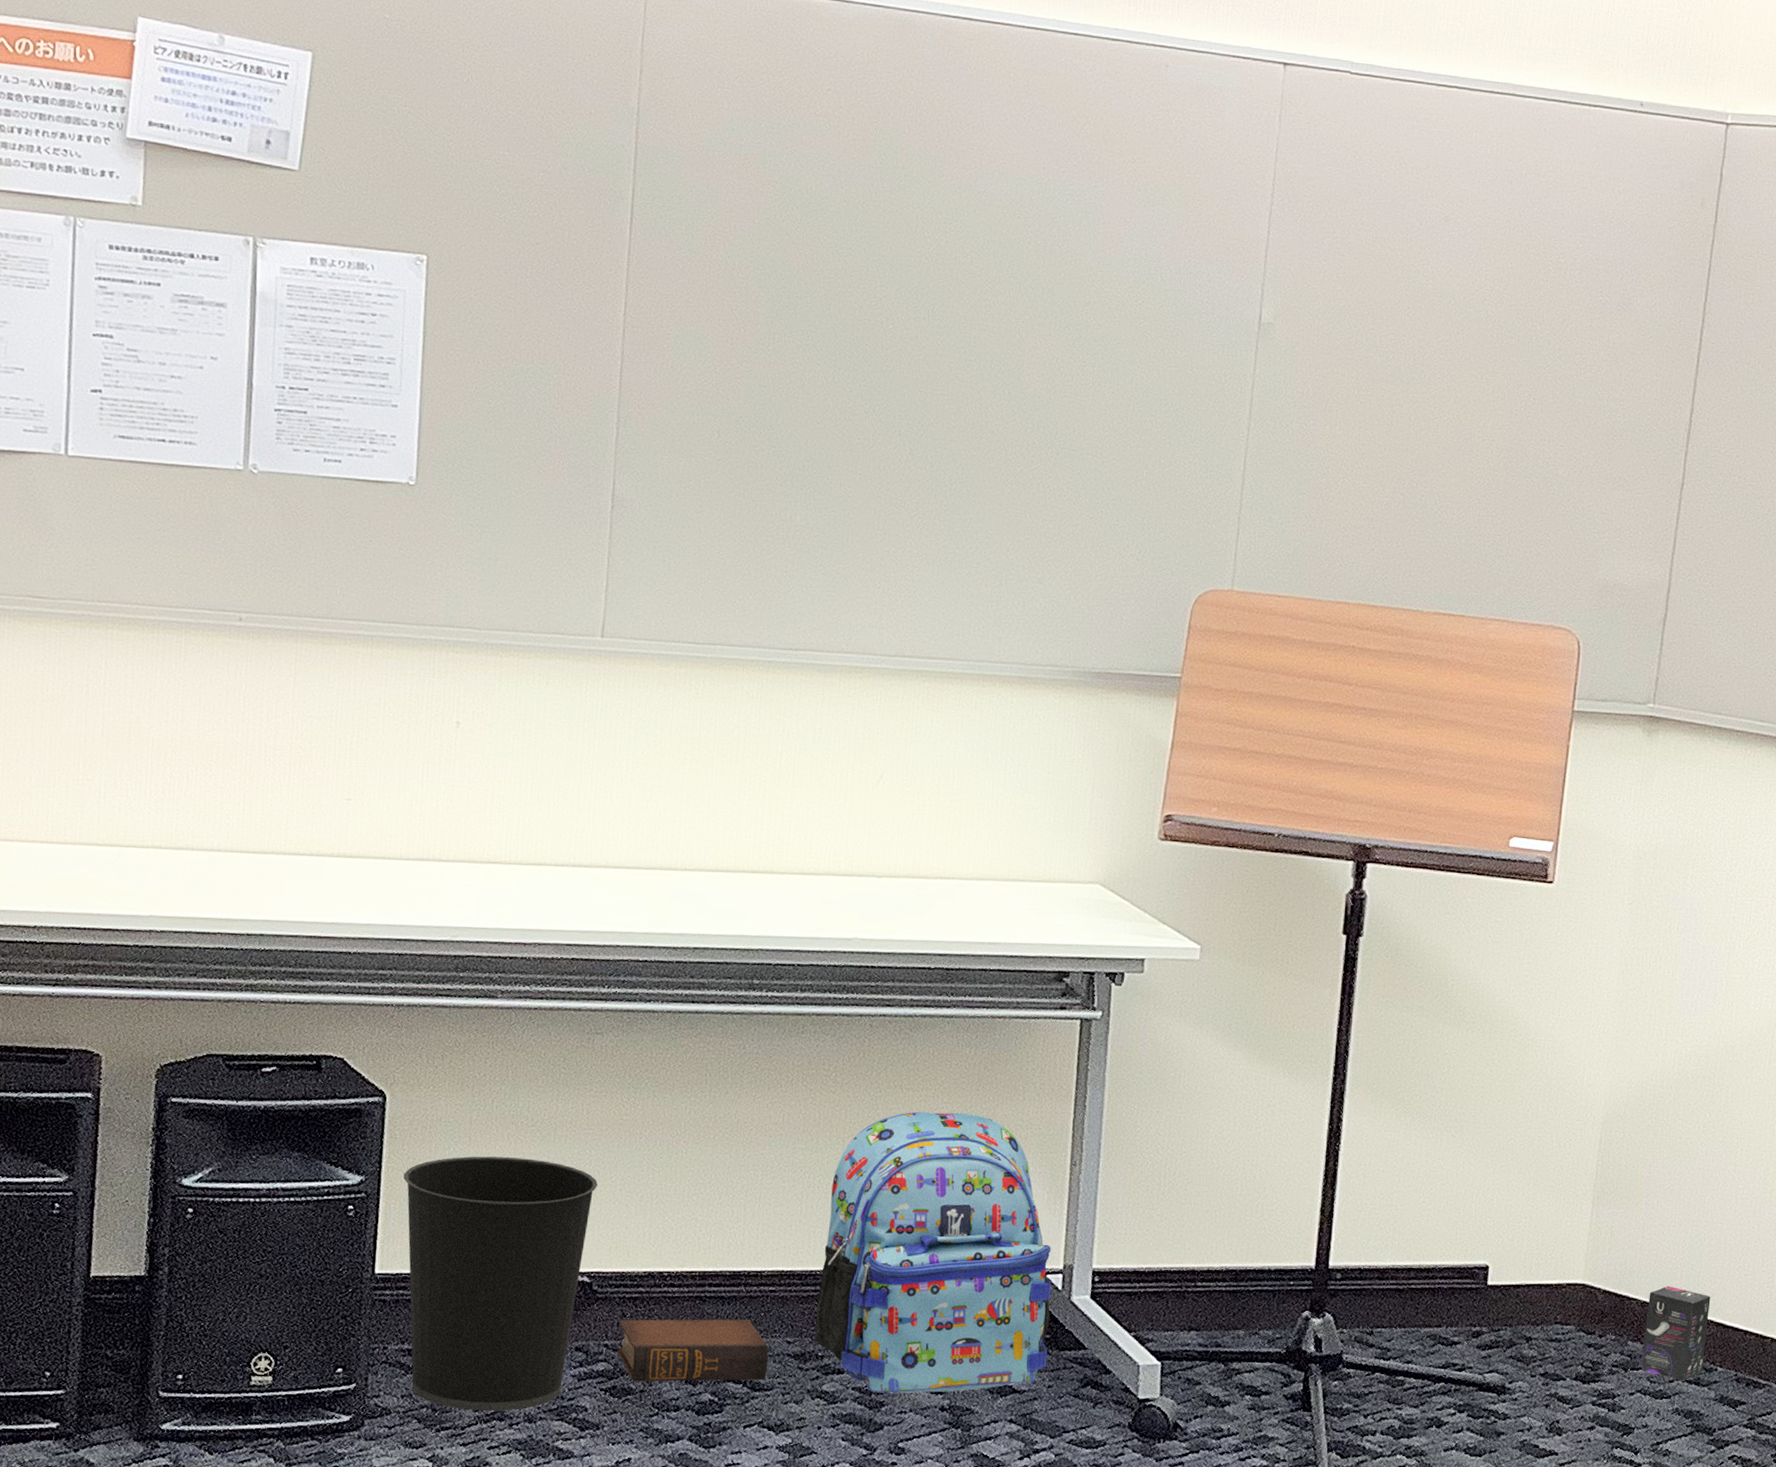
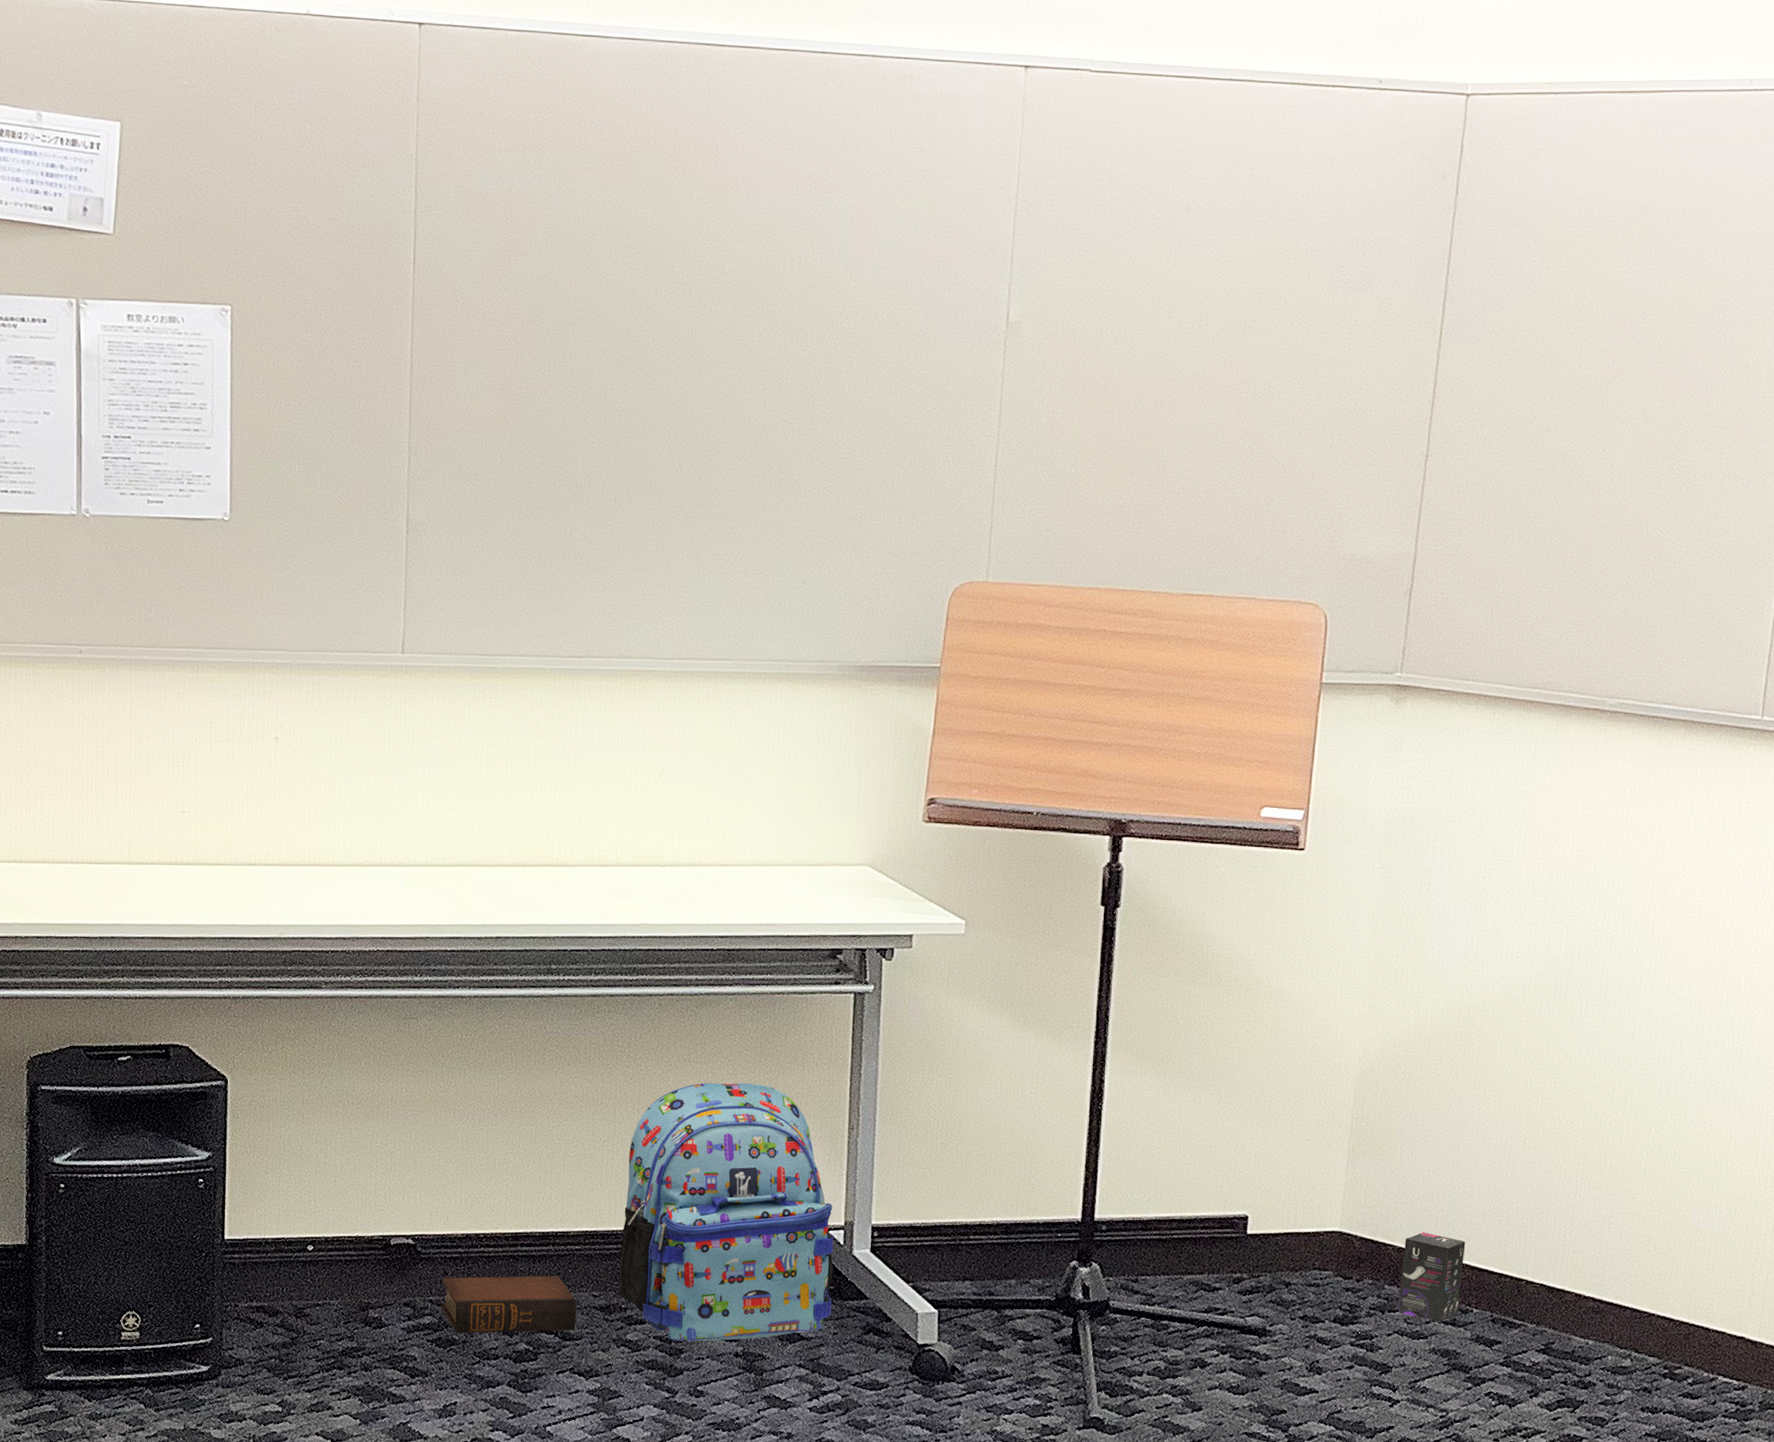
wastebasket: present [403,1156,598,1412] -> none [246,1132,418,1361]

